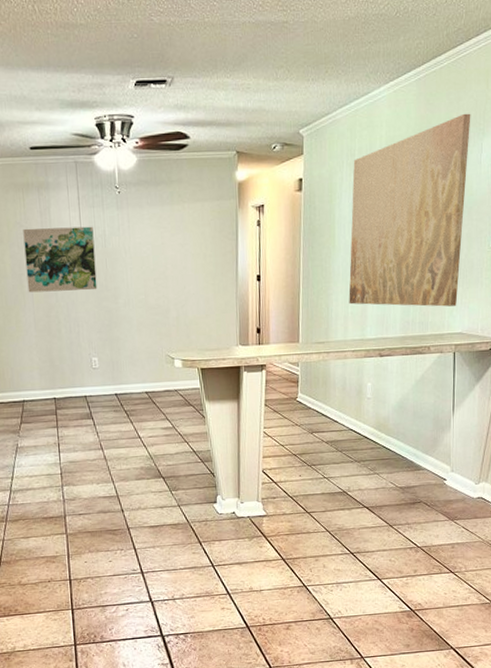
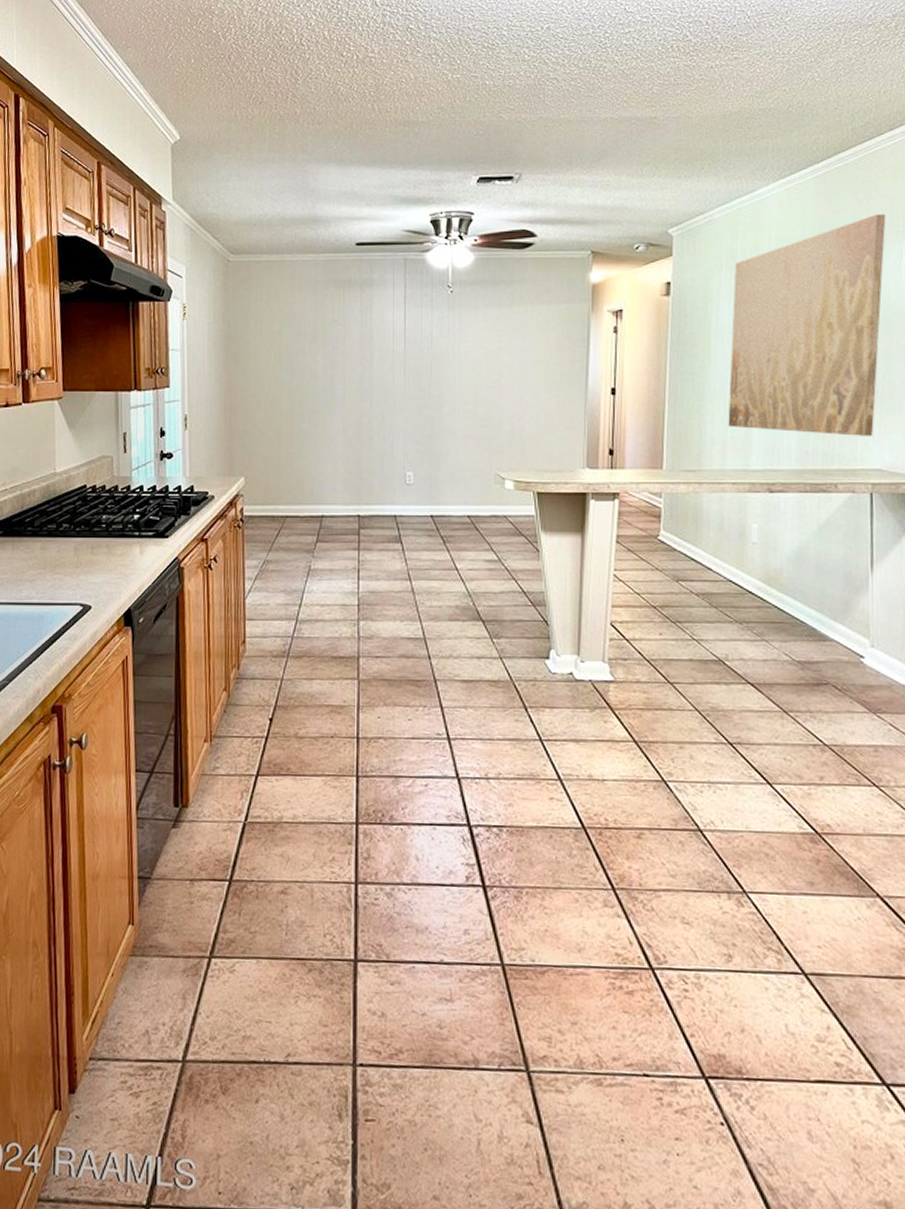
wall art: present [23,226,97,293] -> none [339,326,419,396]

